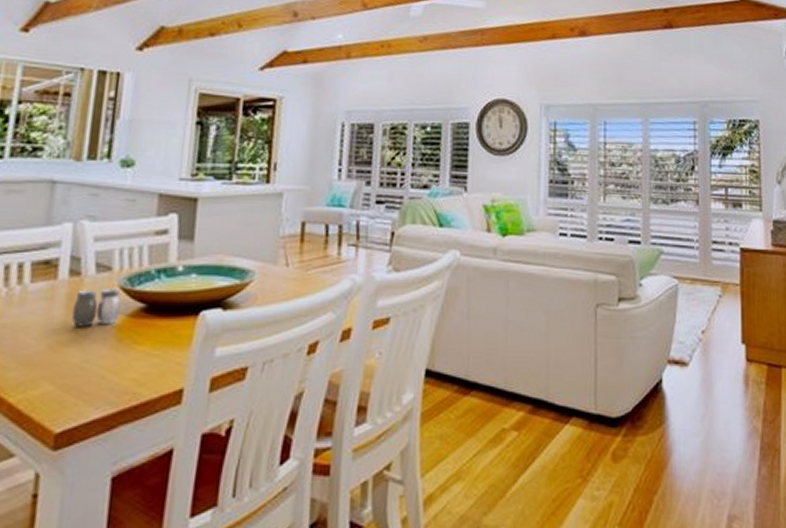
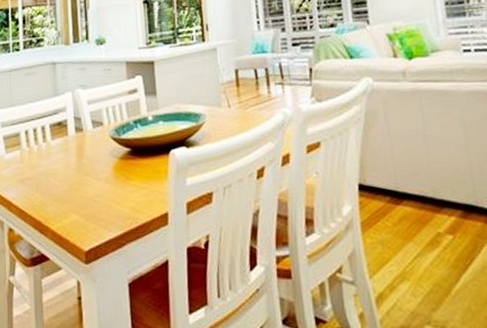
salt and pepper shaker: present [71,288,121,327] -> none [81,138,115,170]

